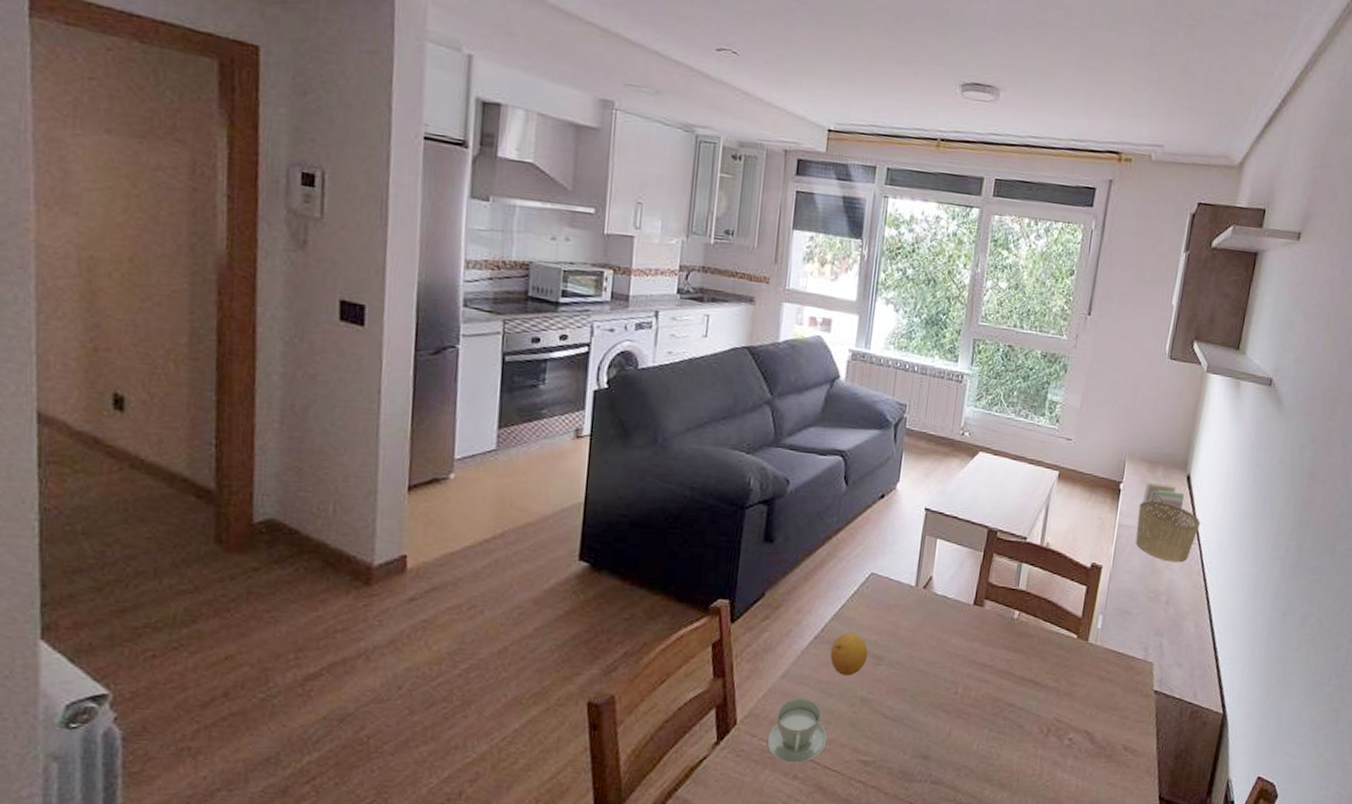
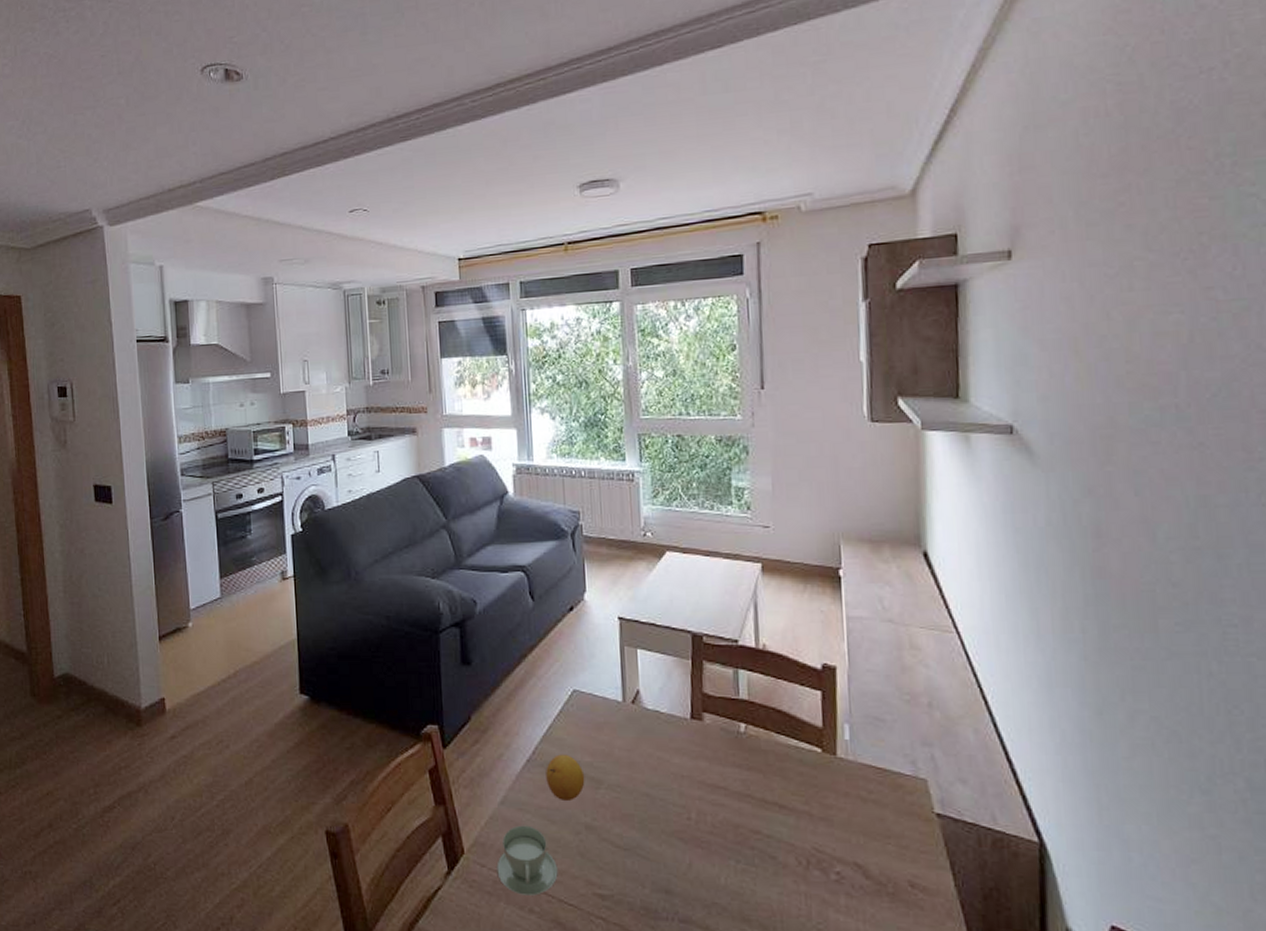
basket: present [1135,495,1201,563] -> none [868,578,955,657]
books: present [1142,483,1185,530] -> none [871,565,926,619]

